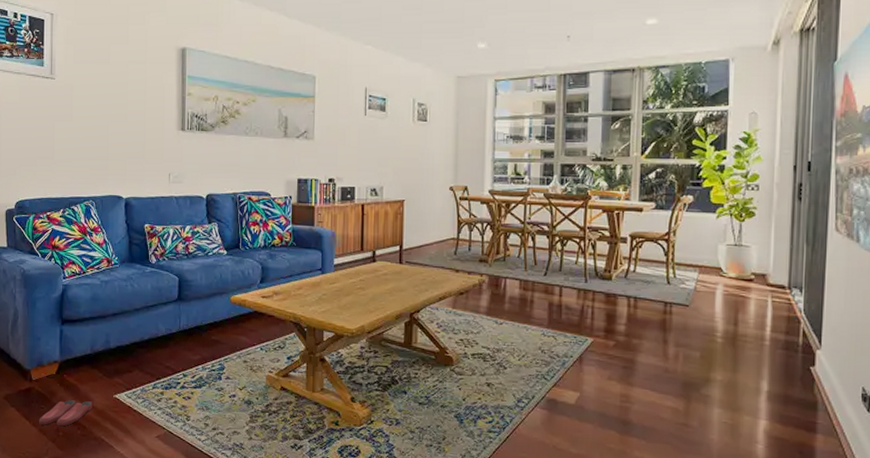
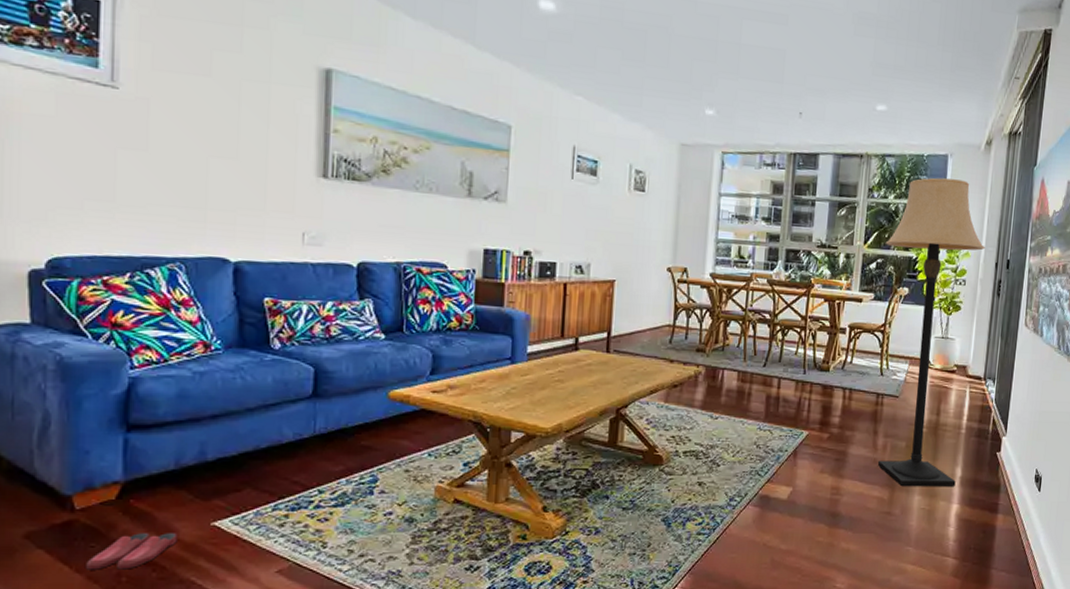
lamp: none [664,83,780,401] -> present [877,177,985,486]

